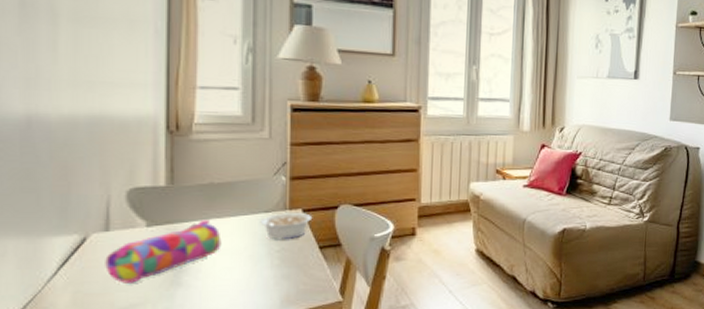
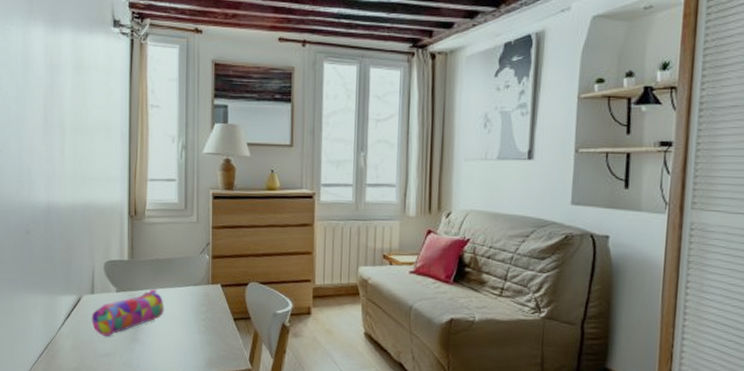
legume: present [260,213,313,240] -> none [190,286,229,311]

